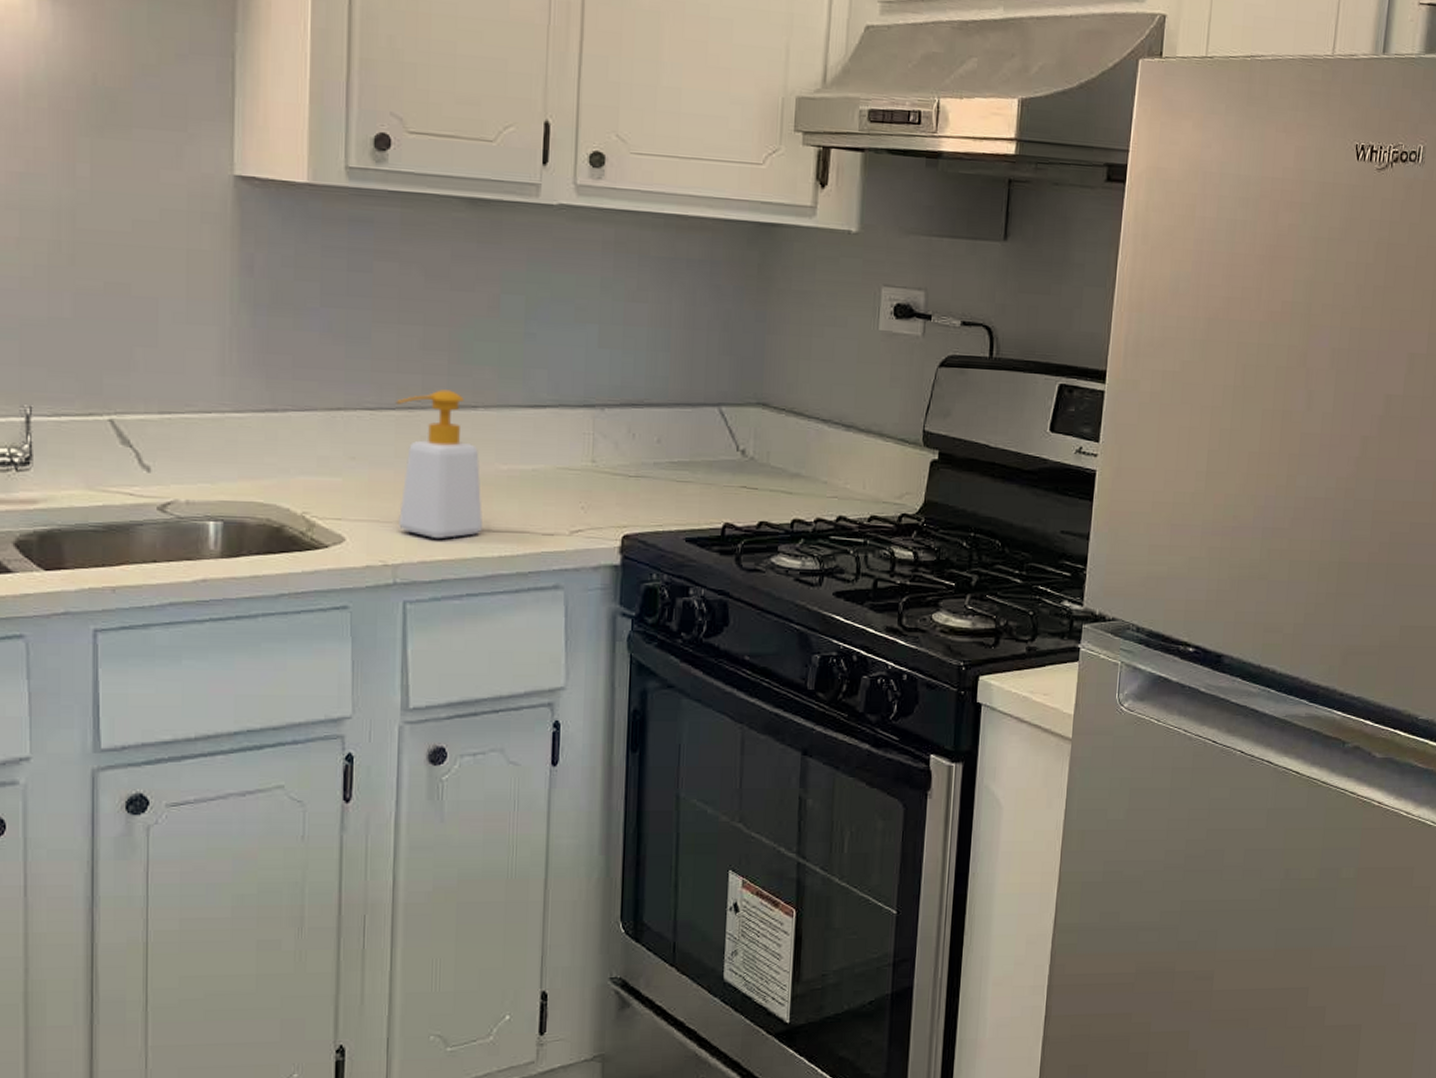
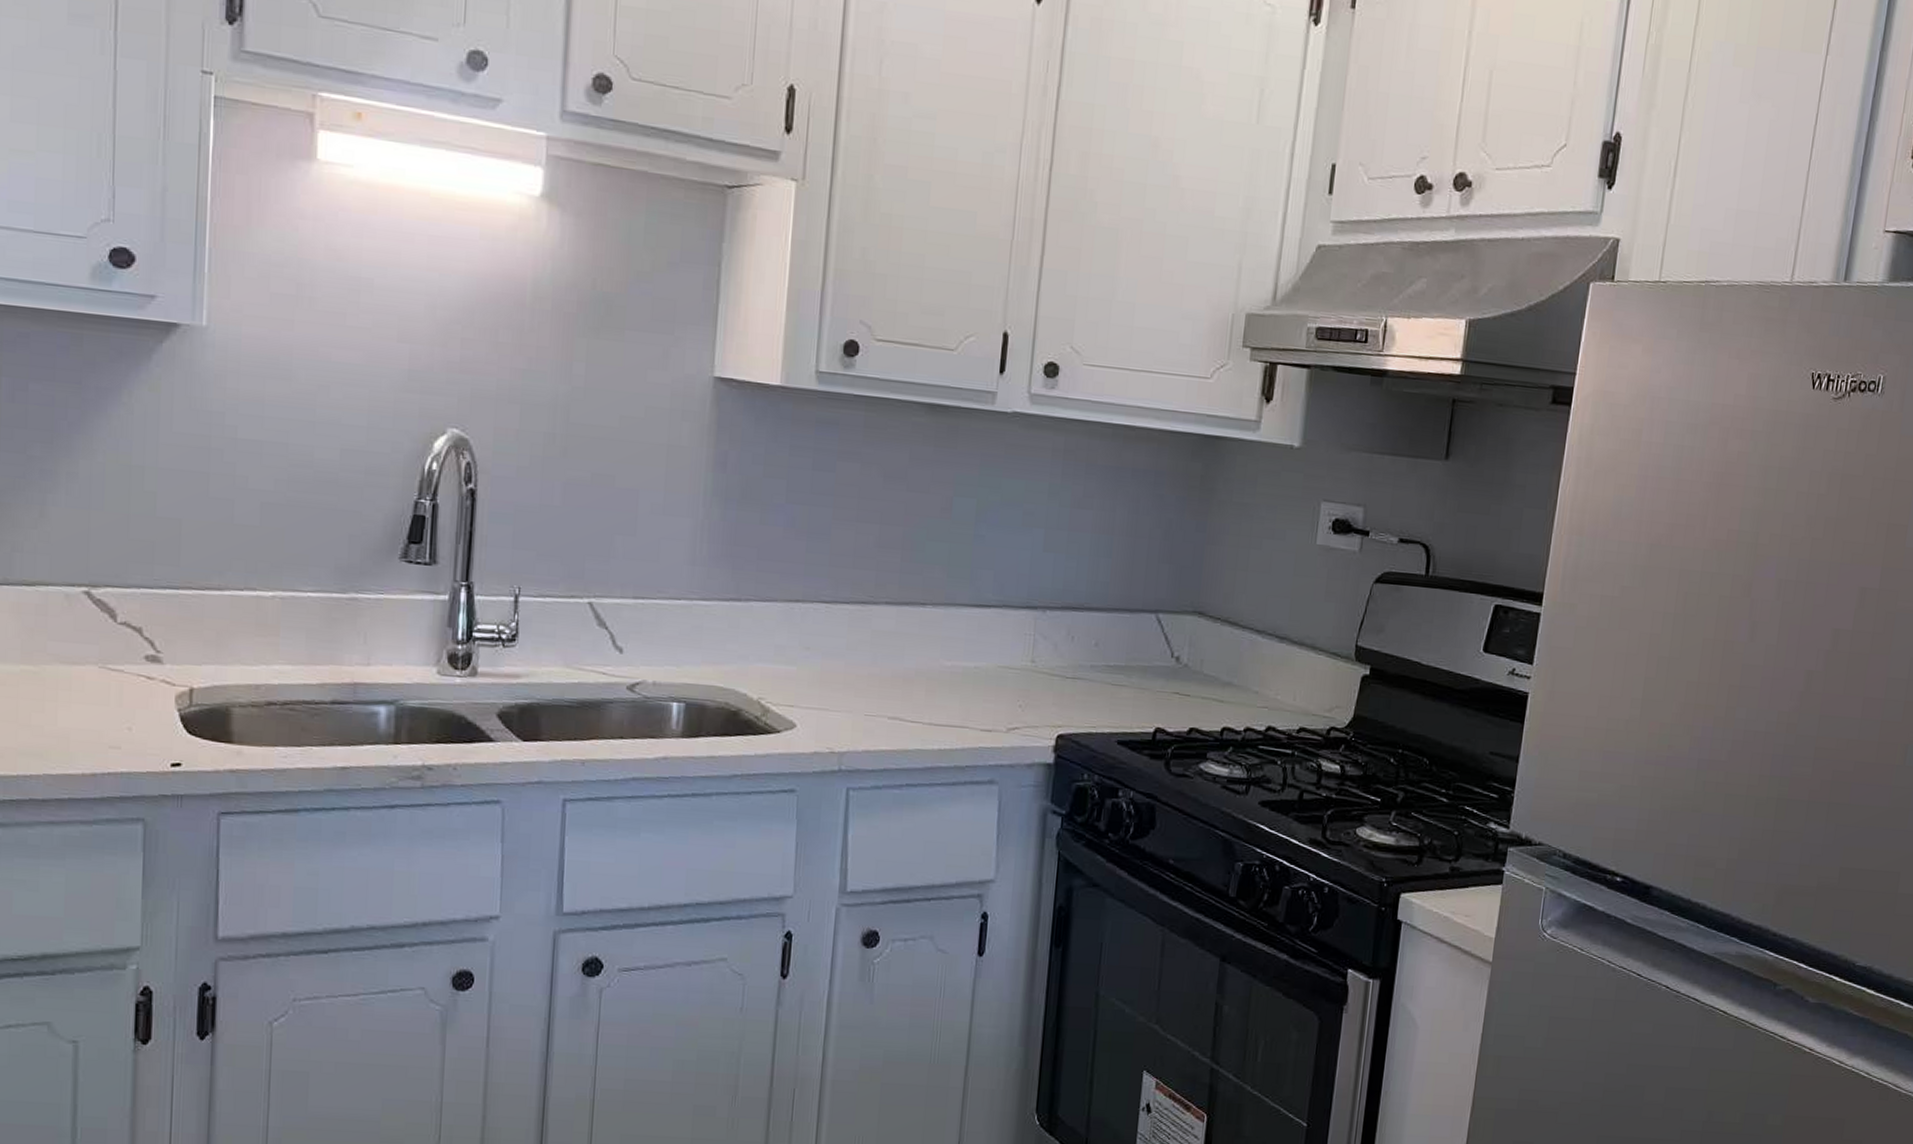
soap bottle: present [395,389,482,540] -> none [846,586,926,730]

